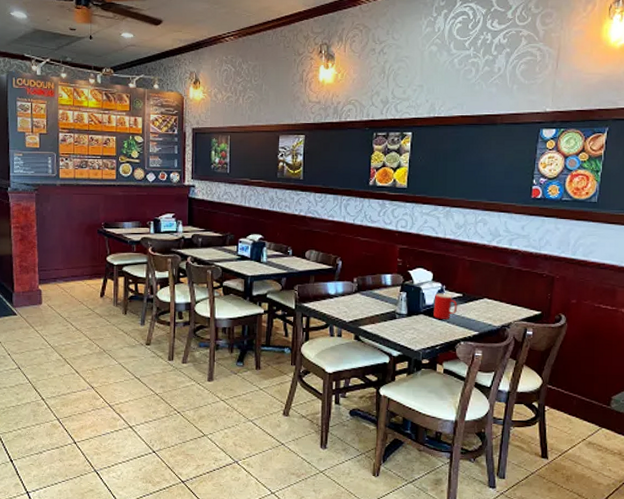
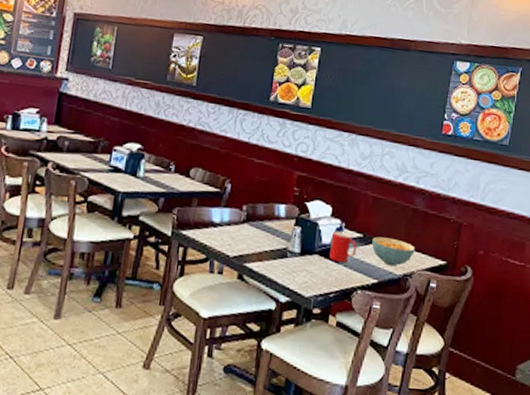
cereal bowl: none [471,295,512,319] -> present [372,236,416,267]

